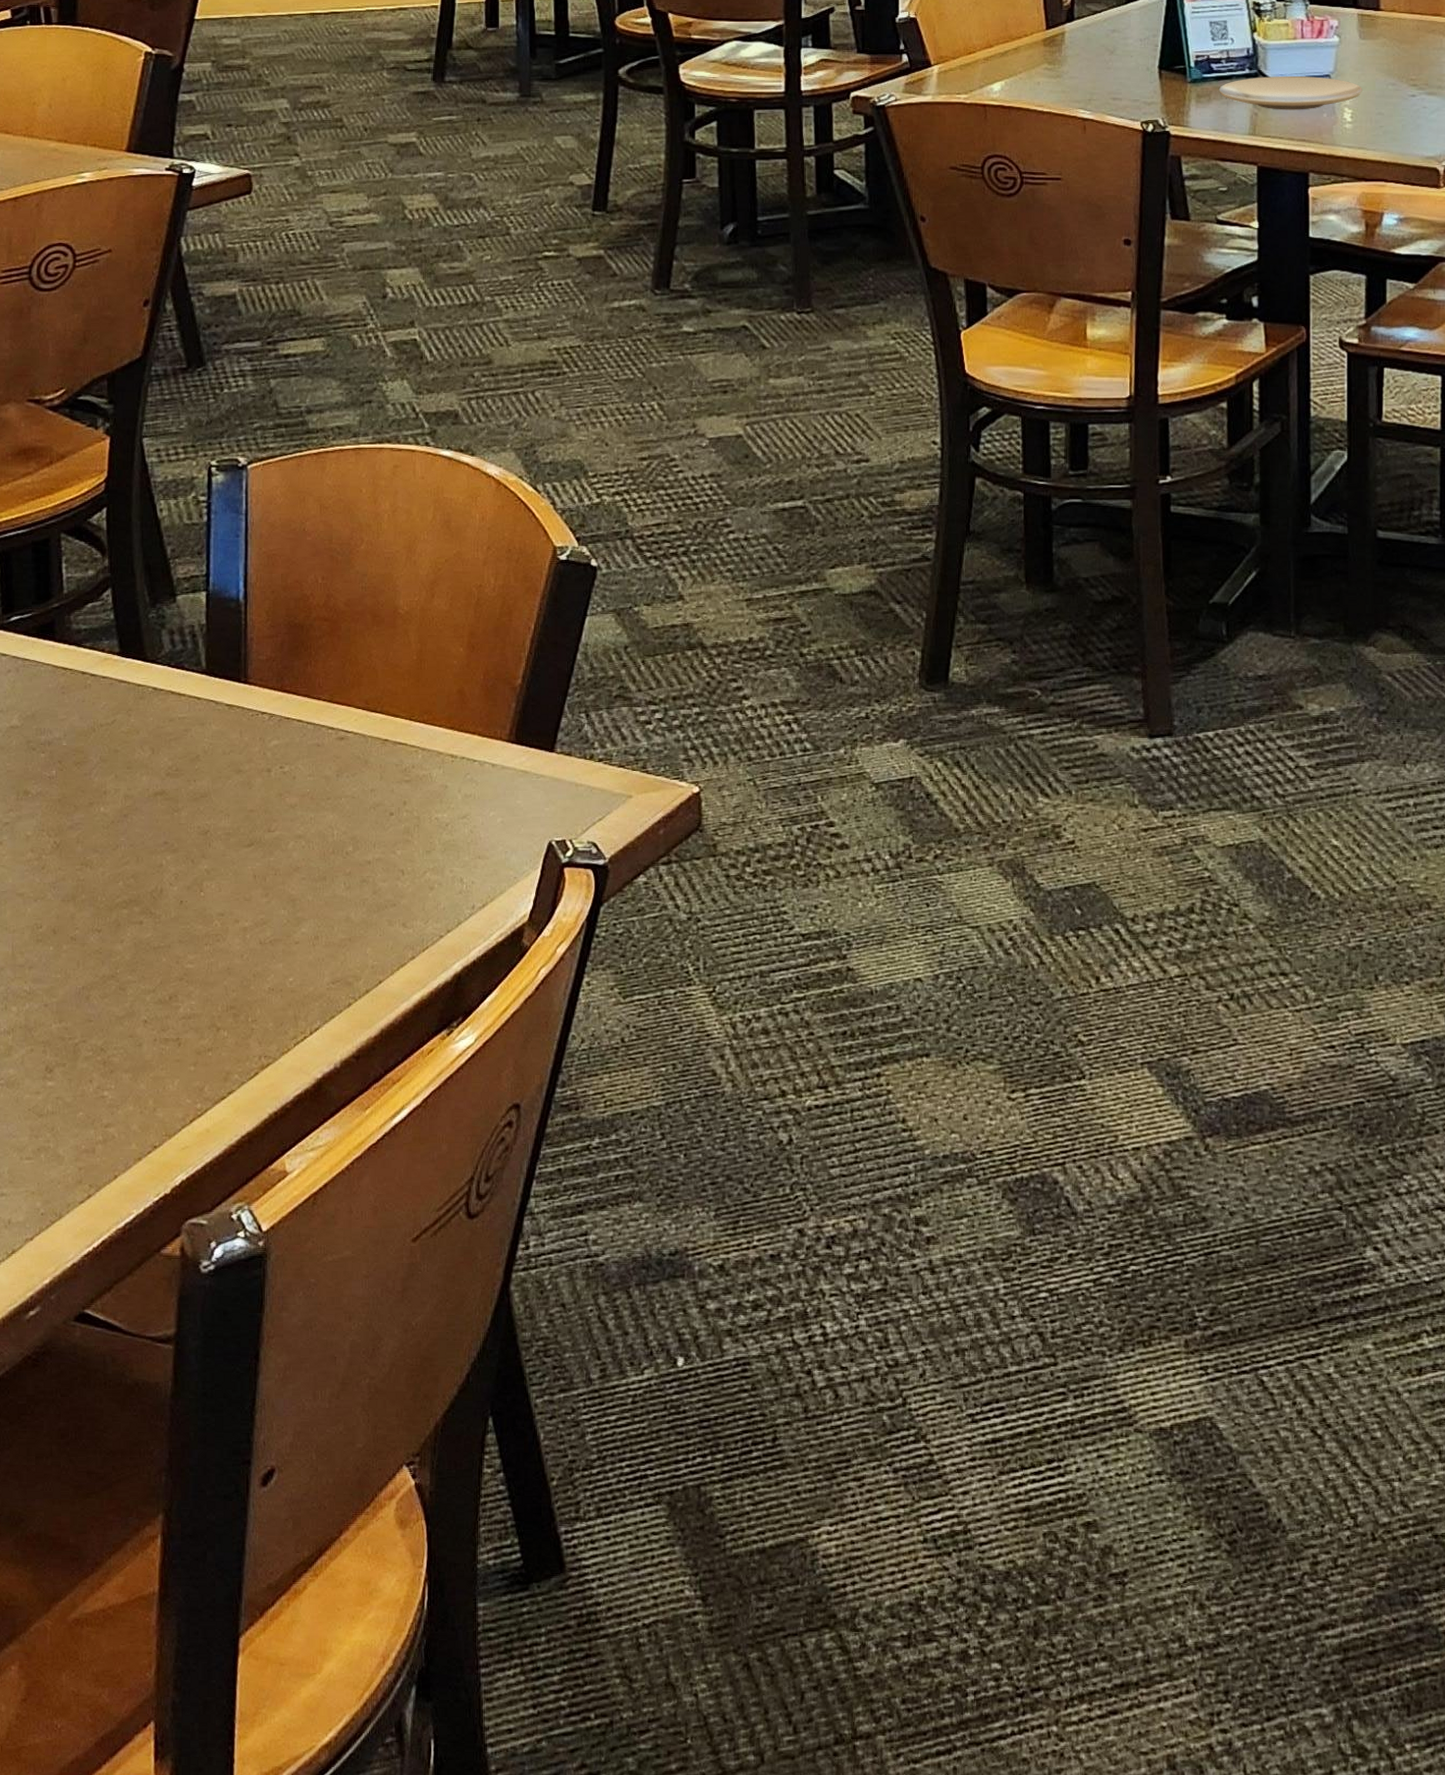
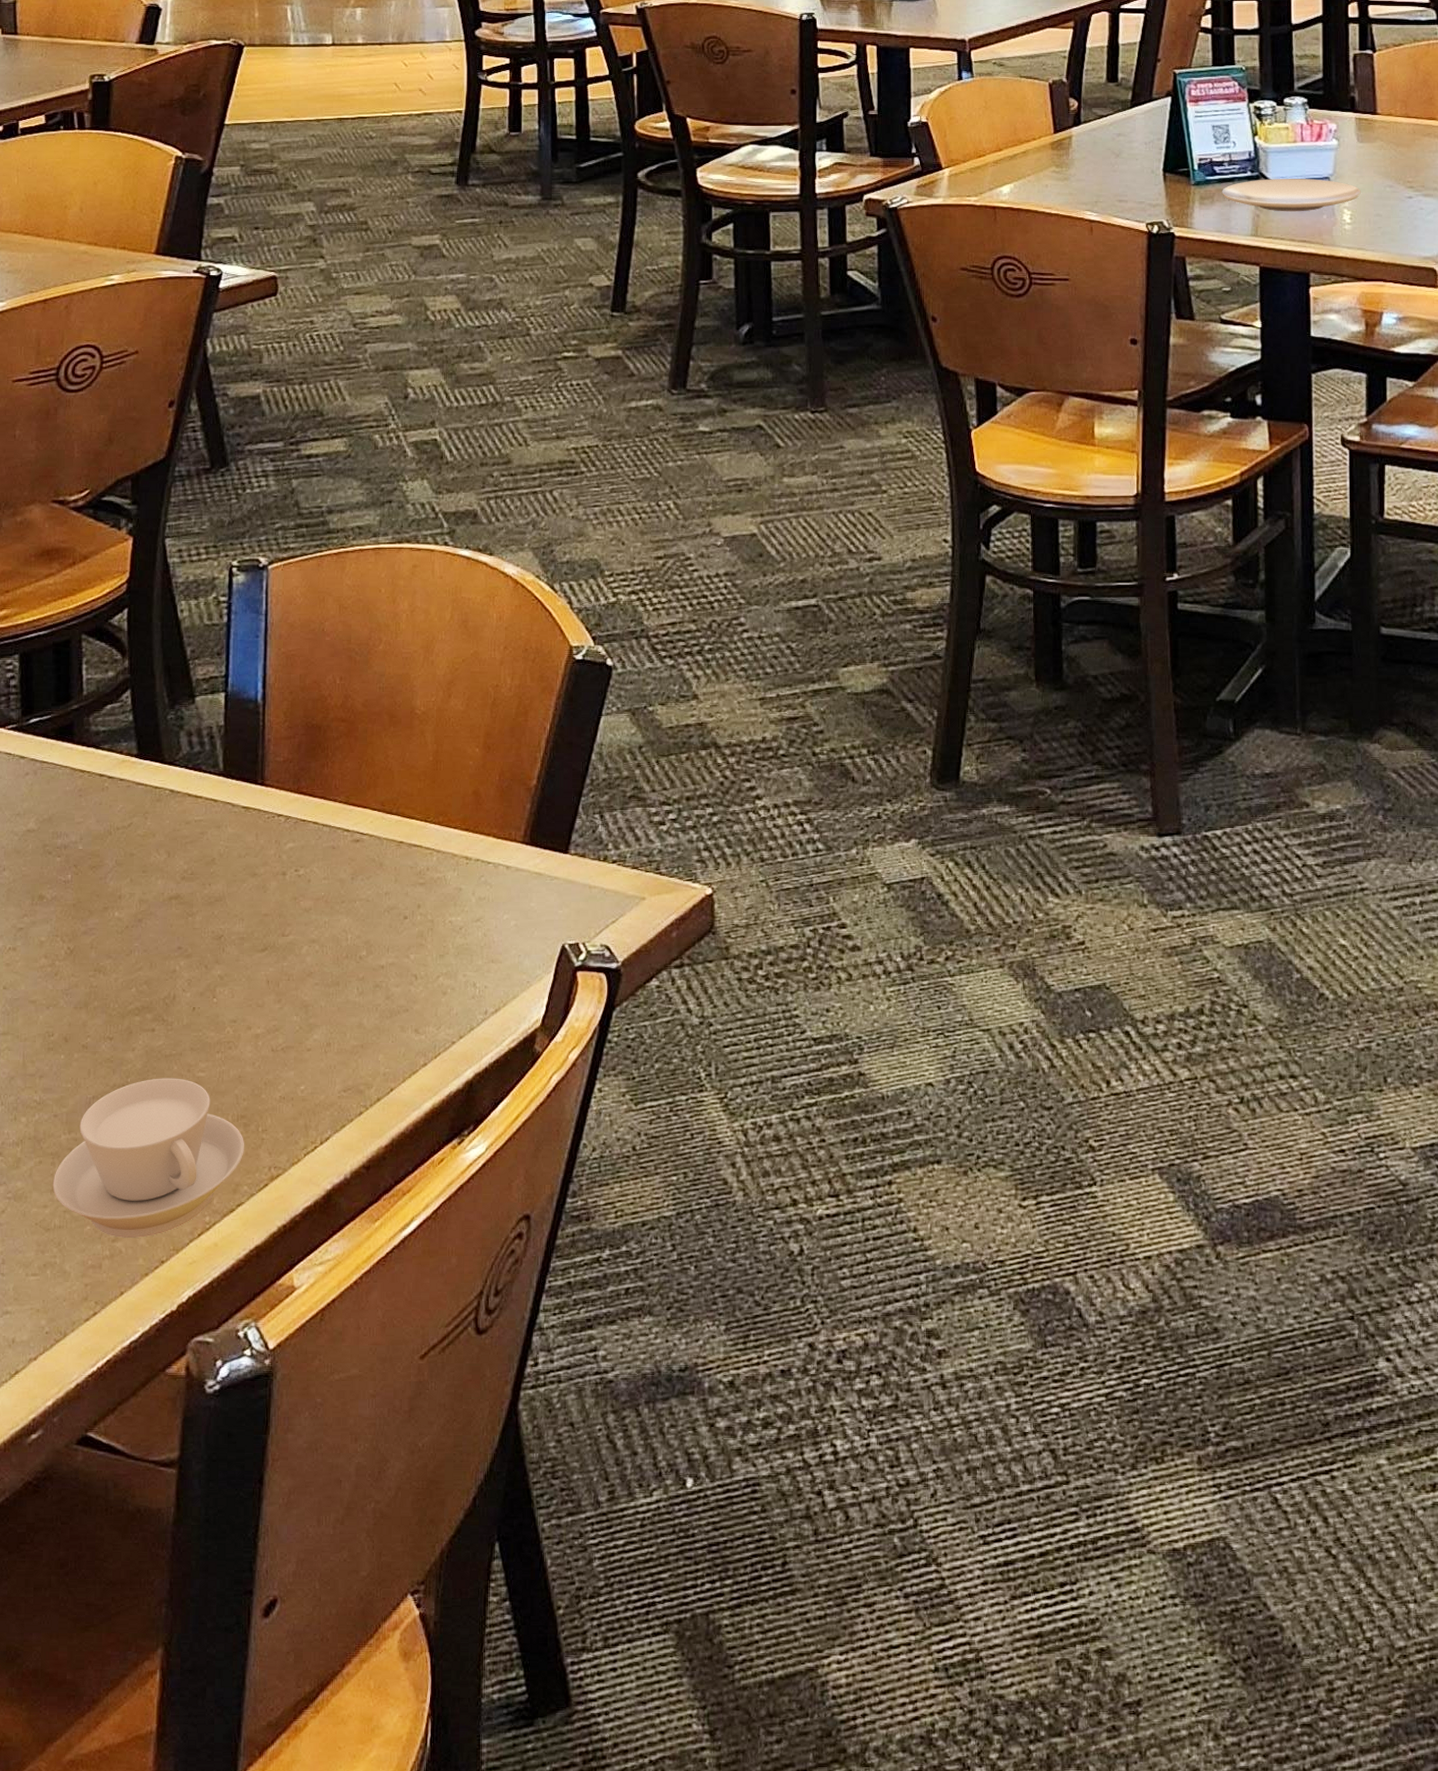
cup: none [44,969,235,1124] -> present [52,1078,245,1238]

